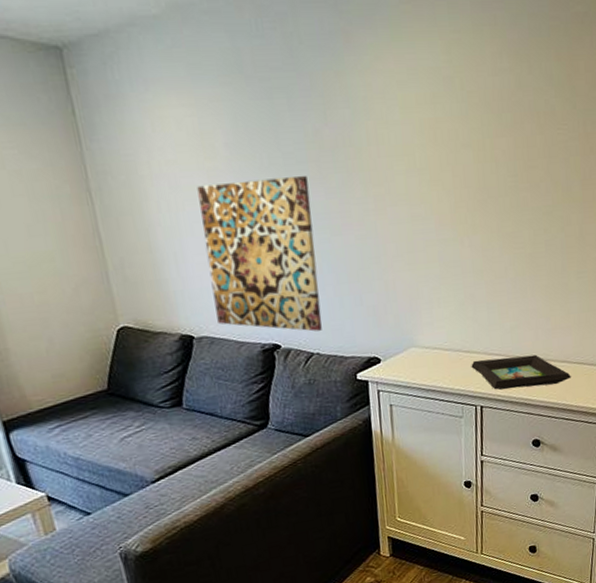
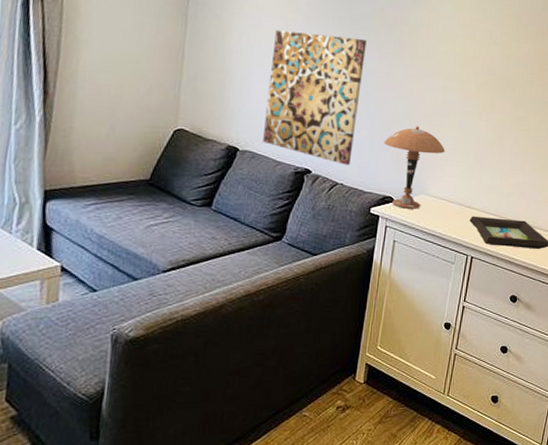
table lamp: none [355,269,428,368] -> present [384,126,445,209]

